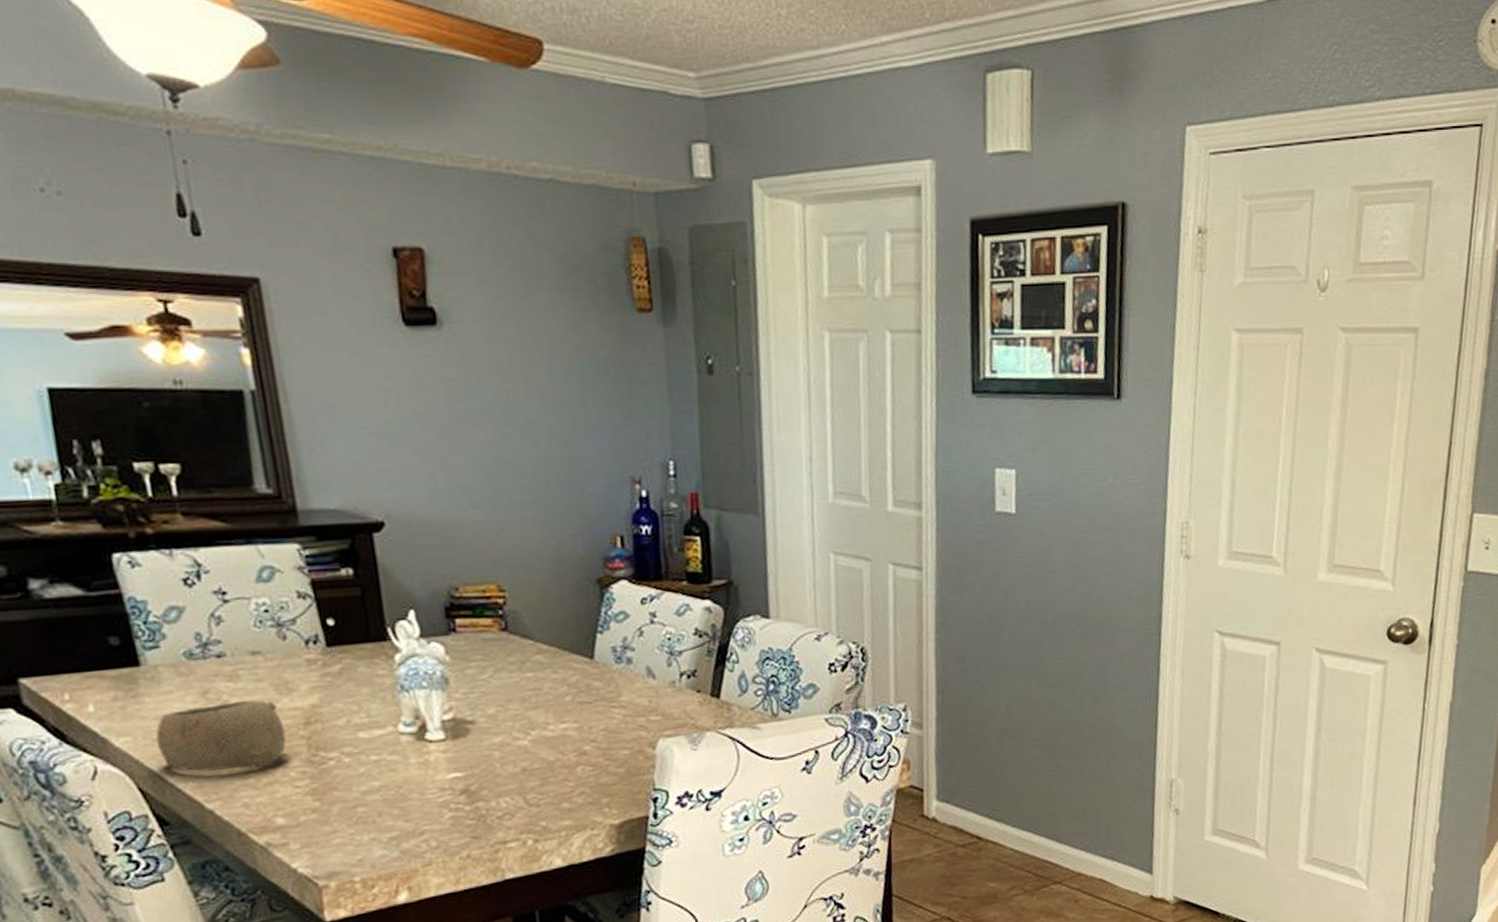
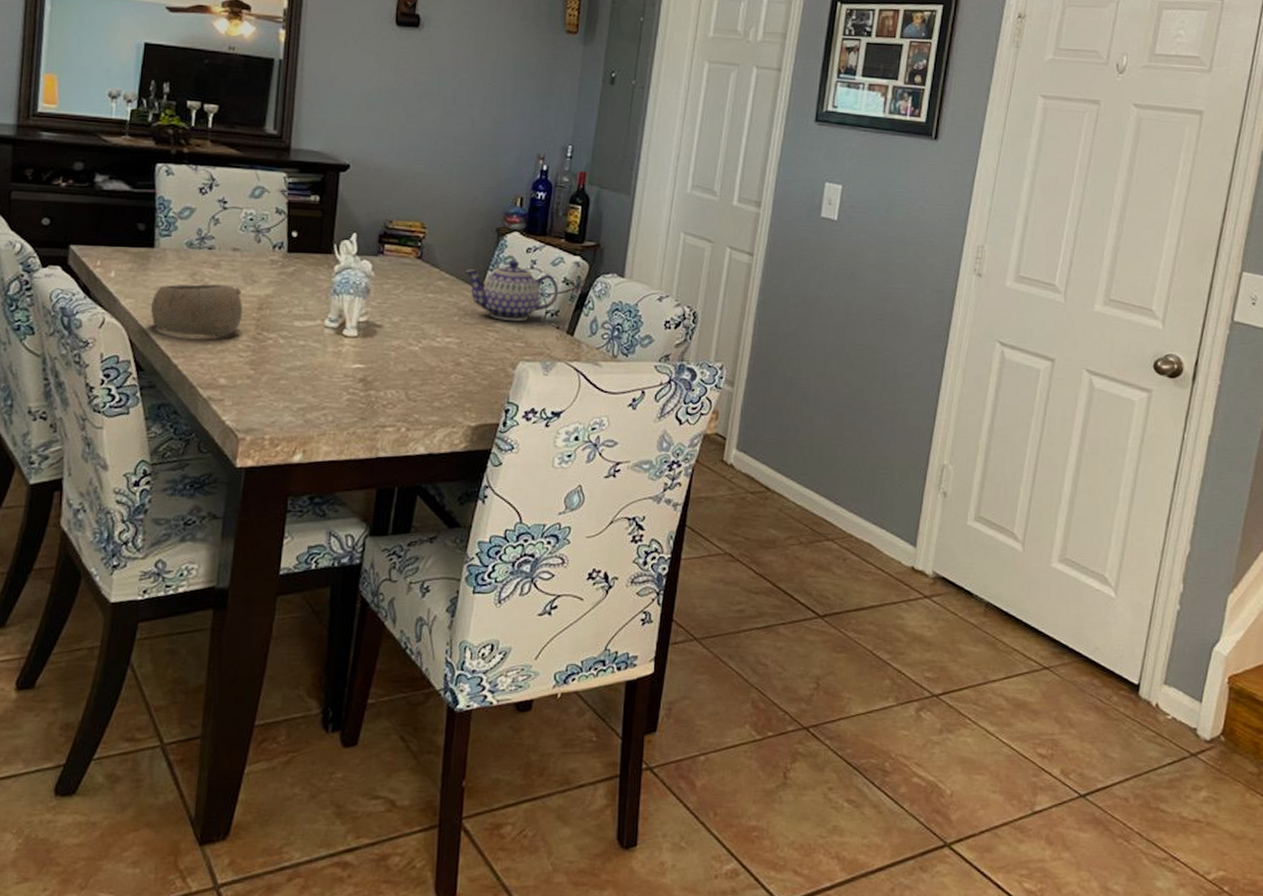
teapot: none [566,615,692,692] -> present [464,260,559,322]

